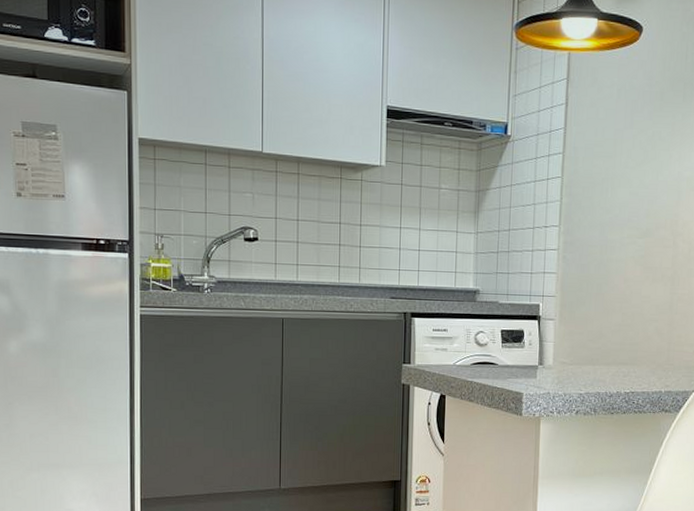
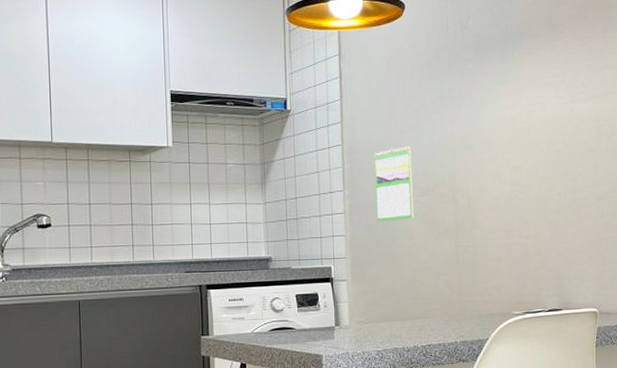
calendar: none [591,183,634,262] -> present [374,146,414,222]

